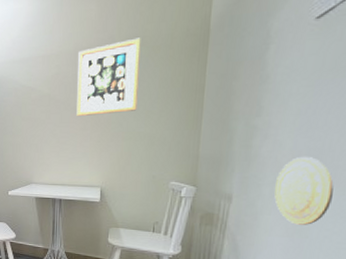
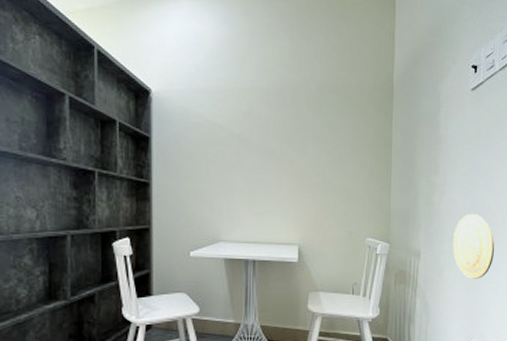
wall art: present [76,37,141,116] -> none [271,84,334,163]

